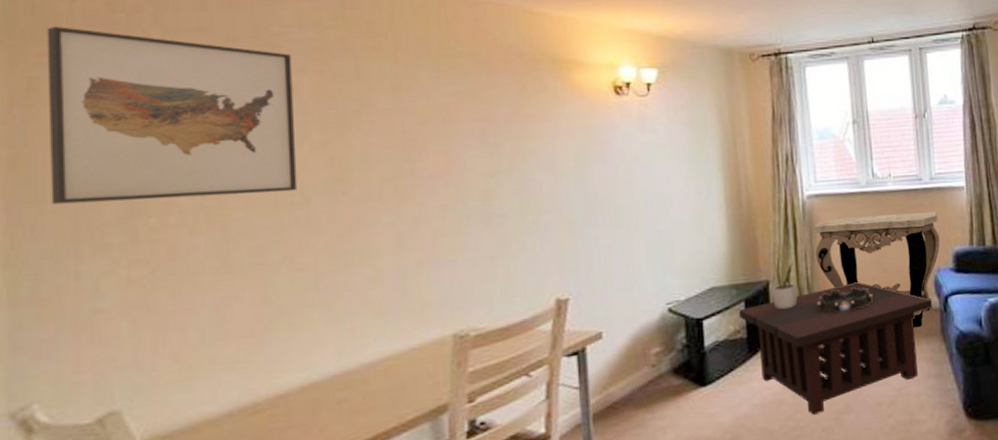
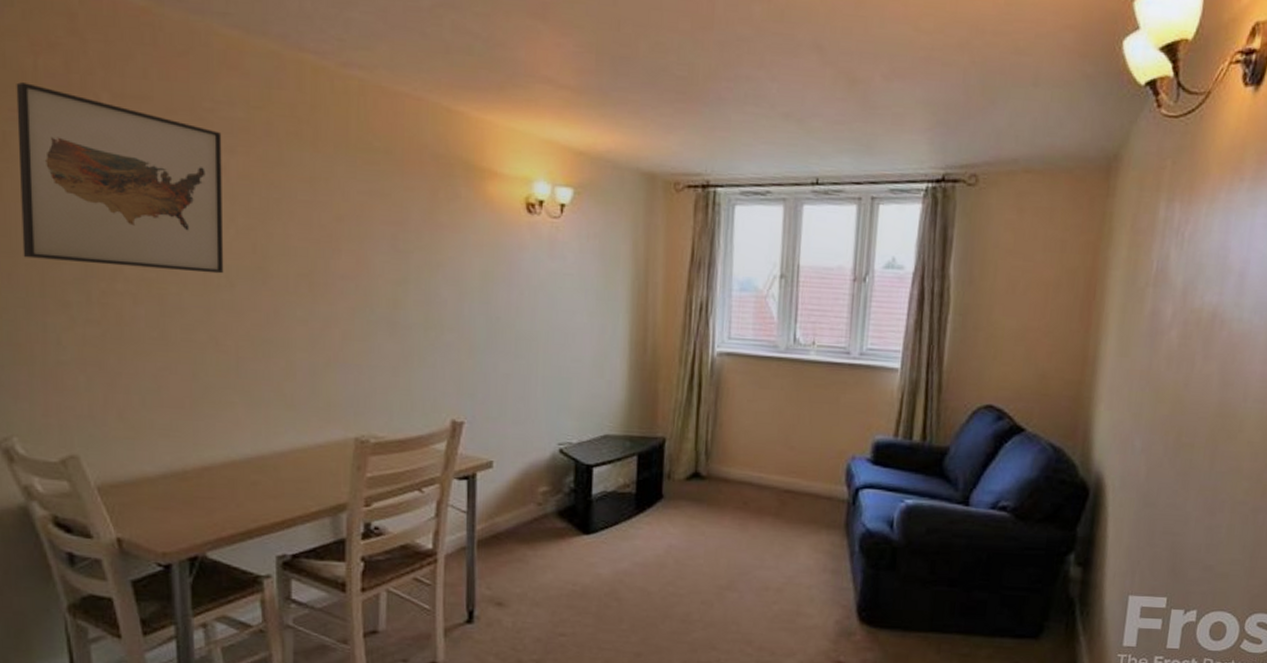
coffee table: present [738,282,933,416] -> none [629,455,841,586]
potted plant: present [772,255,797,310] -> none [667,413,694,472]
console table: present [813,211,940,328] -> none [719,382,862,517]
decorative bowl: present [817,286,874,313] -> none [713,458,776,486]

